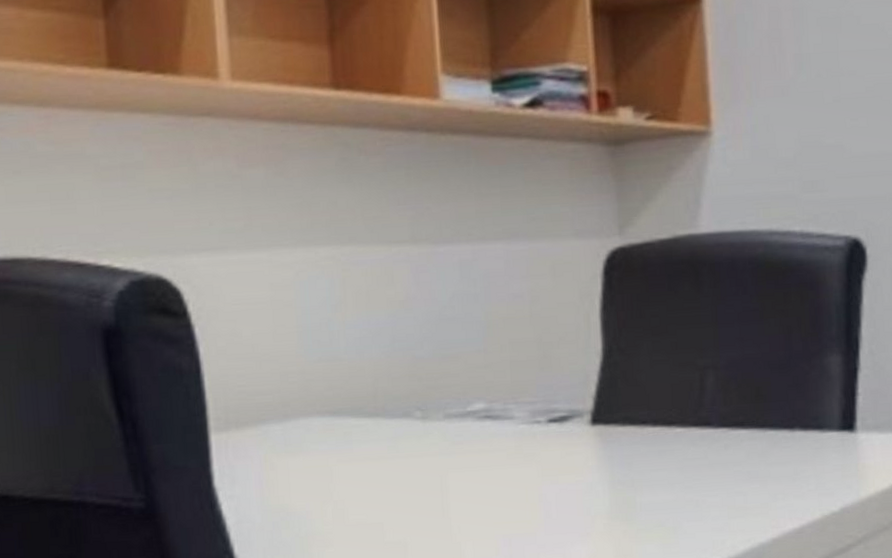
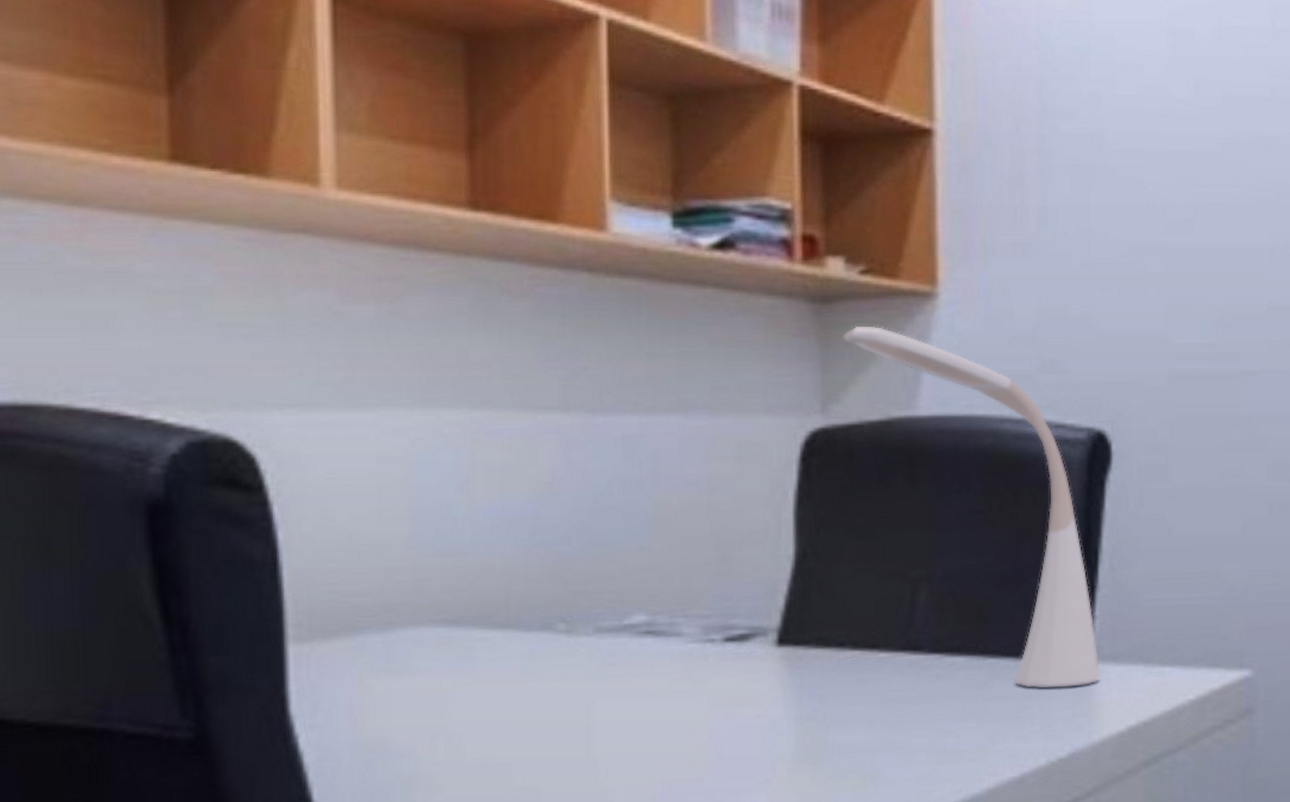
desk lamp: none [634,161,866,455] -> present [843,325,1101,689]

